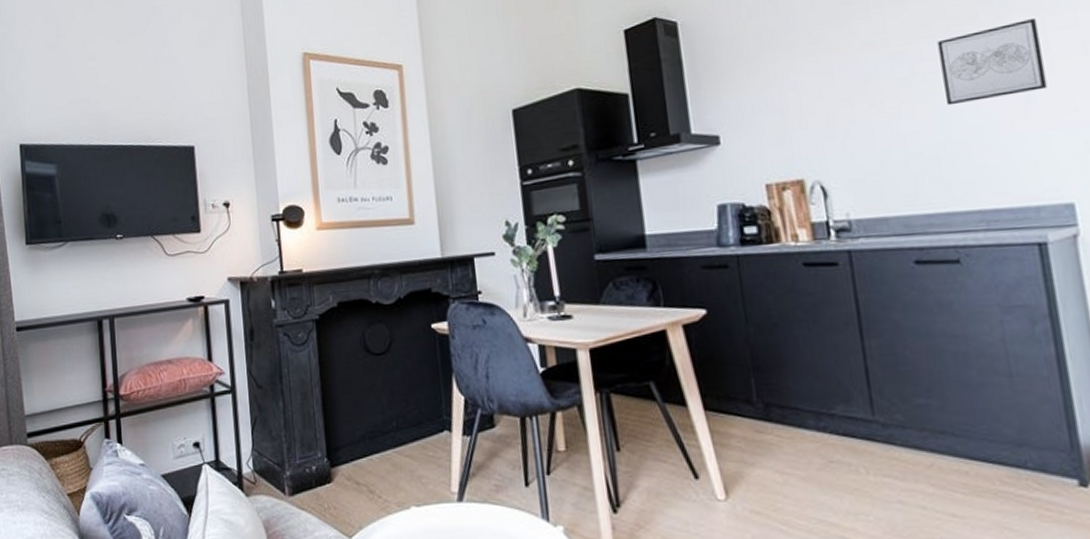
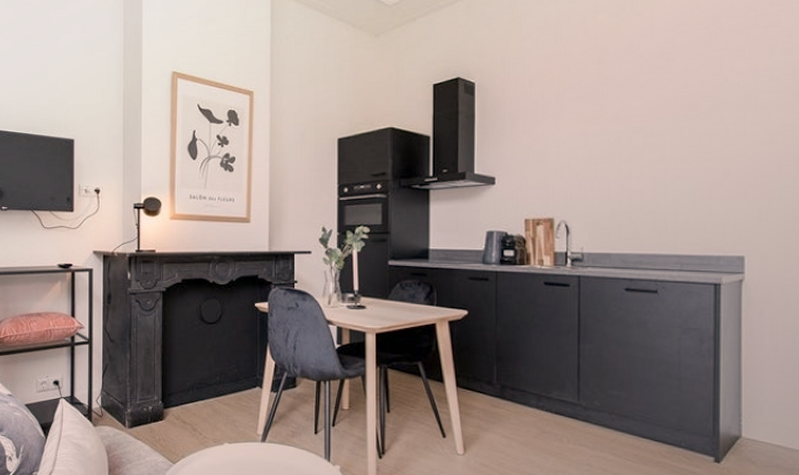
wall art: present [937,19,1048,106] -> none [667,113,741,173]

